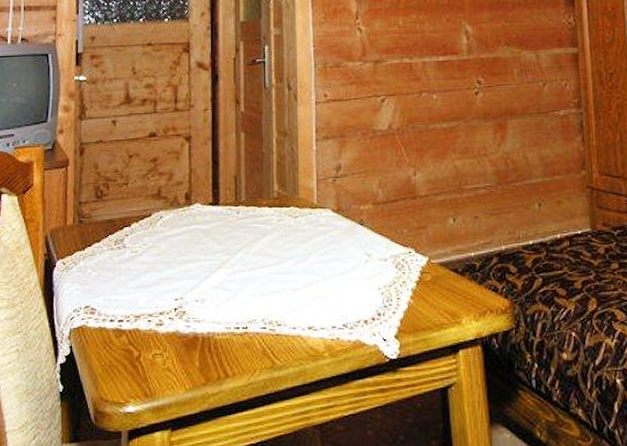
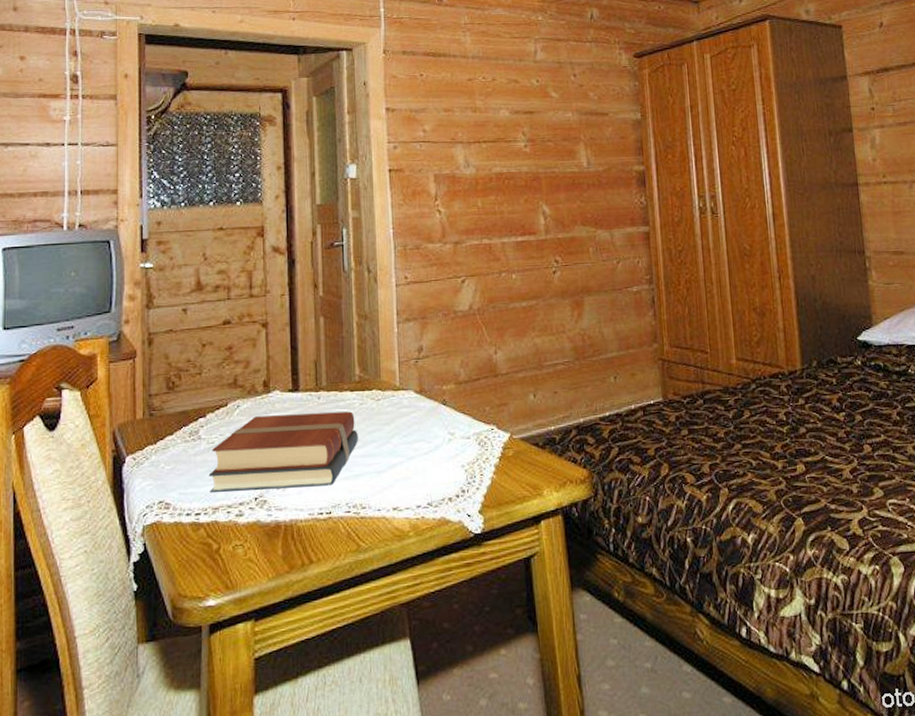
books: none [131,227,275,302] -> present [208,411,358,494]

